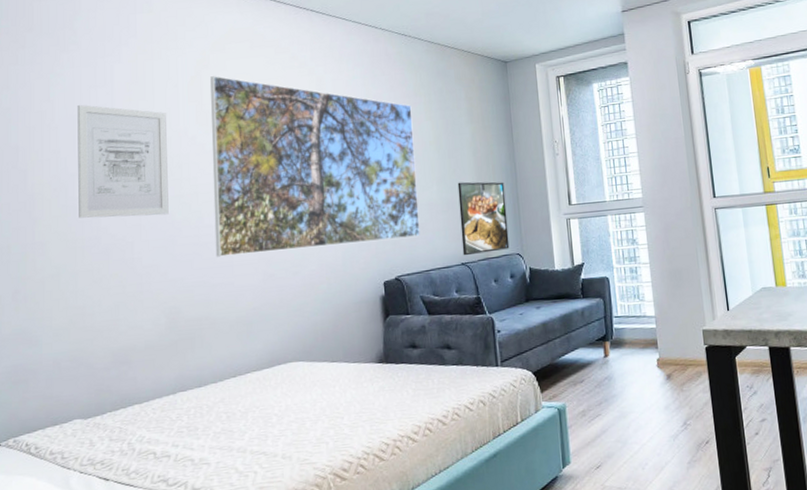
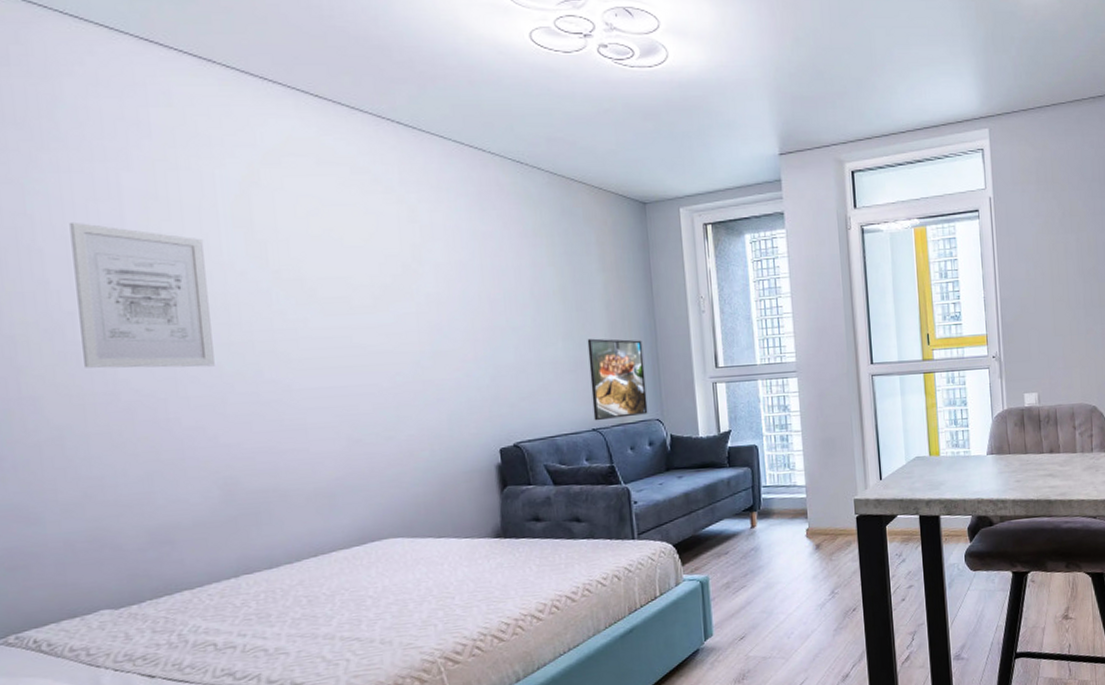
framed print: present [210,76,420,257] -> none [262,196,543,419]

